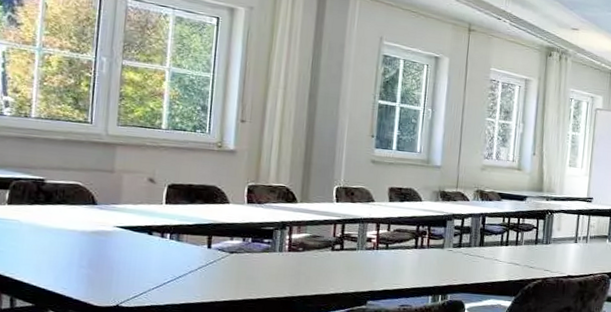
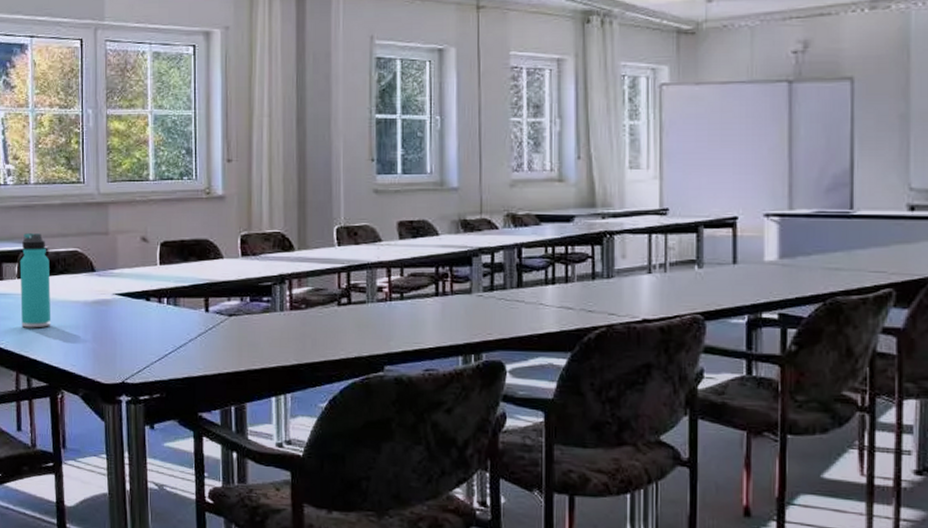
thermos bottle: none [8,163,47,253] -> present [20,233,51,328]

